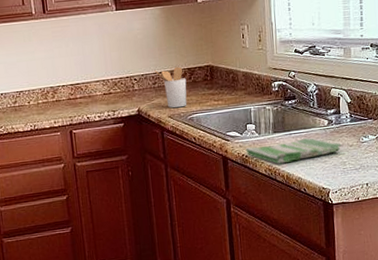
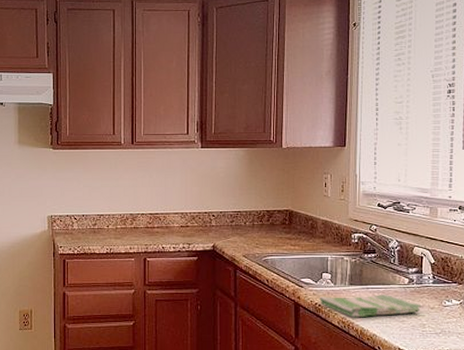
utensil holder: present [154,67,187,108] -> none [233,208,264,248]

